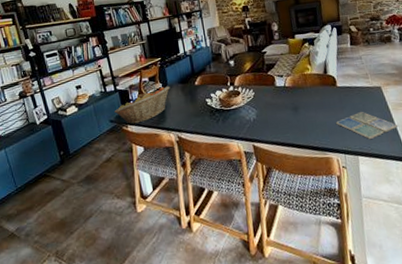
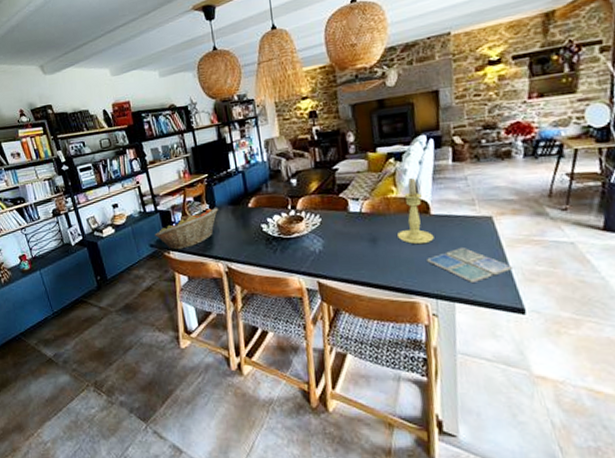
candle holder: none [313,58,341,111] -> present [397,178,434,245]

